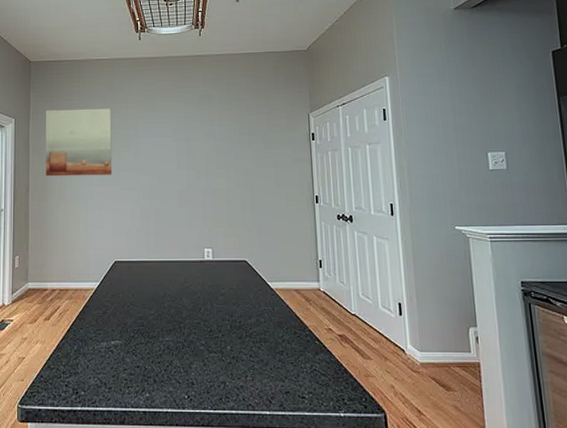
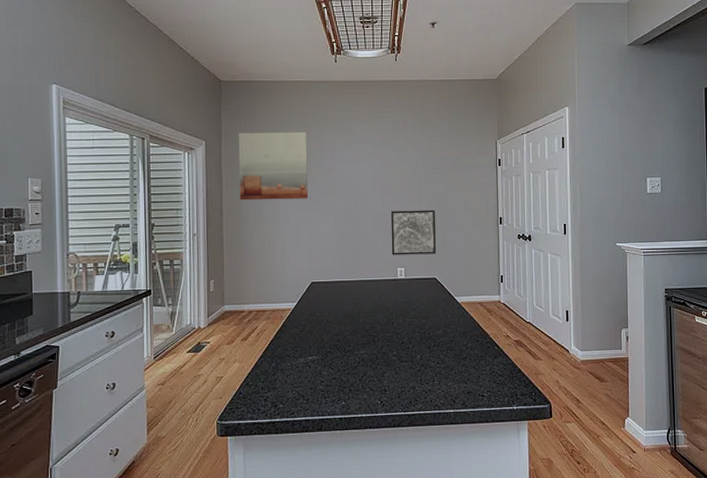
wall art: none [196,187,246,235] -> present [390,210,436,256]

